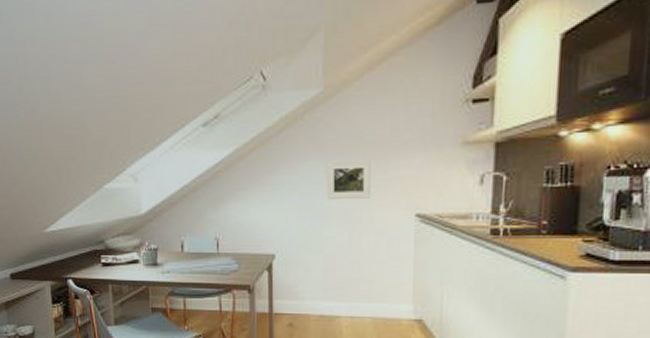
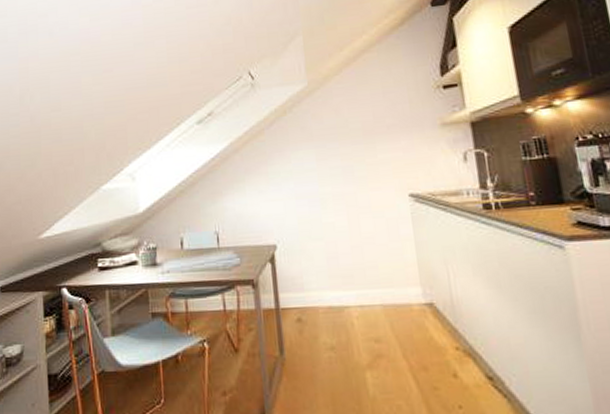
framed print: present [326,160,372,199] -> none [318,145,365,185]

